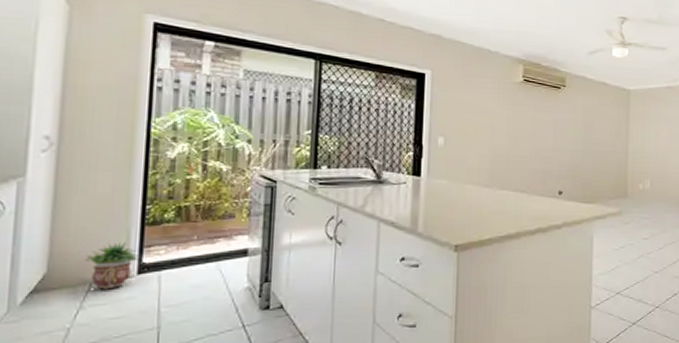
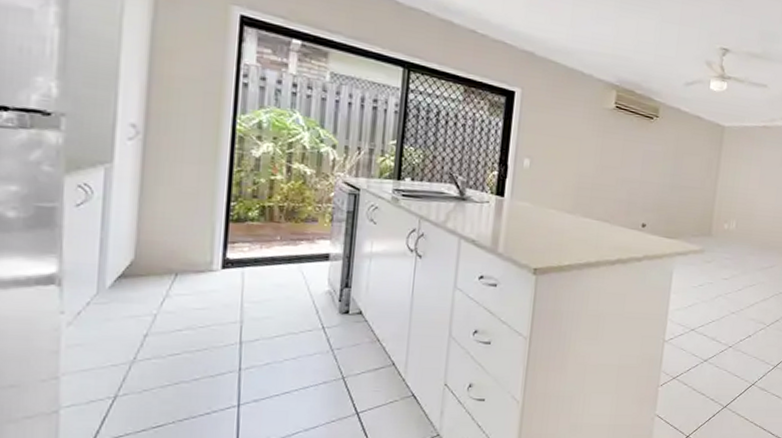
potted plant: present [84,243,140,290] -> none [170,236,224,281]

